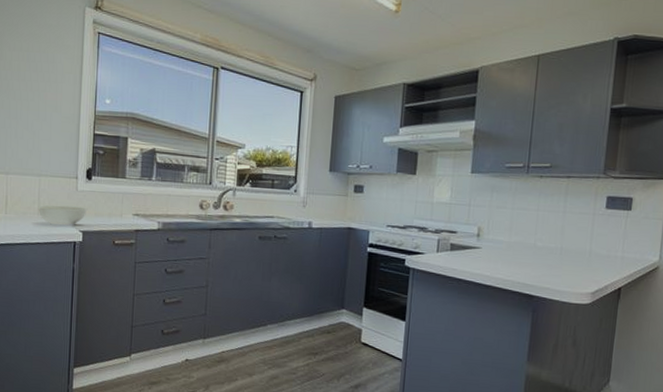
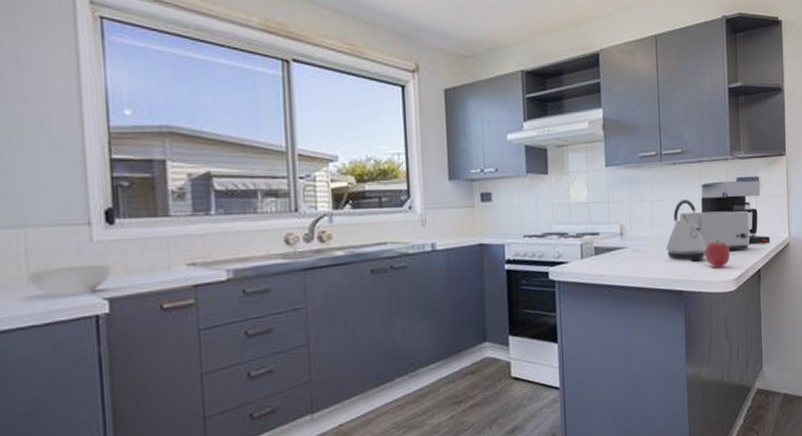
kettle: none [521,211,565,271] -> present [666,200,707,262]
toaster: none [539,224,616,267] -> present [679,210,750,252]
fruit: none [561,252,590,280] -> present [705,239,731,268]
coffee maker: none [563,197,637,264] -> present [700,180,770,245]

